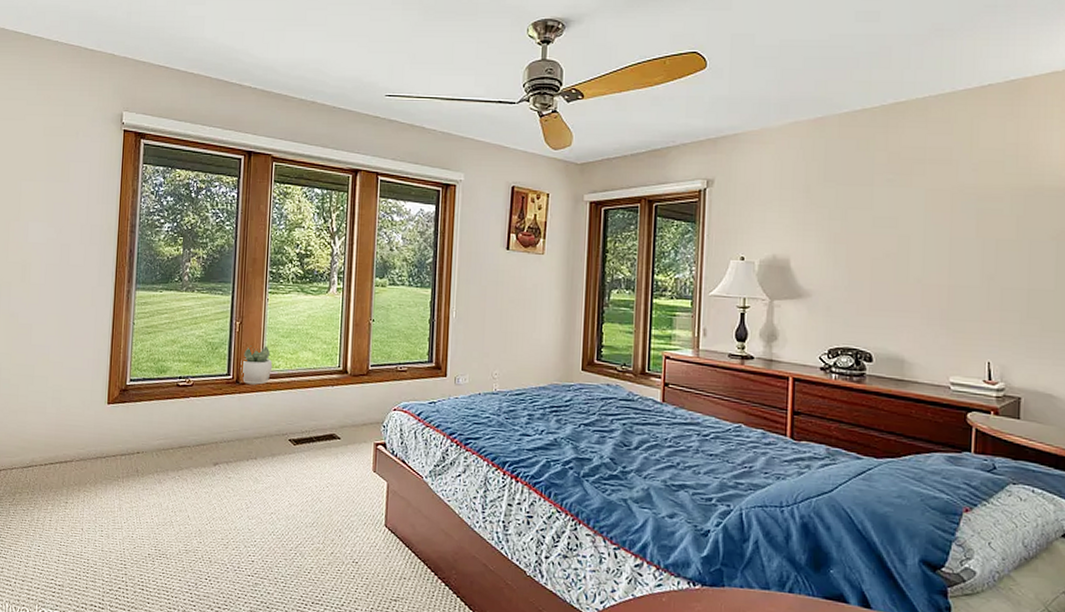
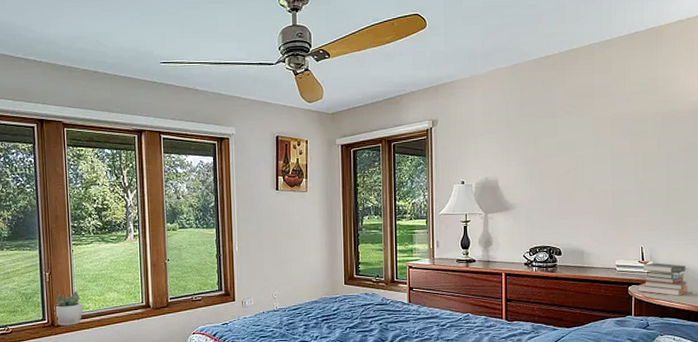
books: none [981,385,1057,435] -> present [638,263,688,297]

